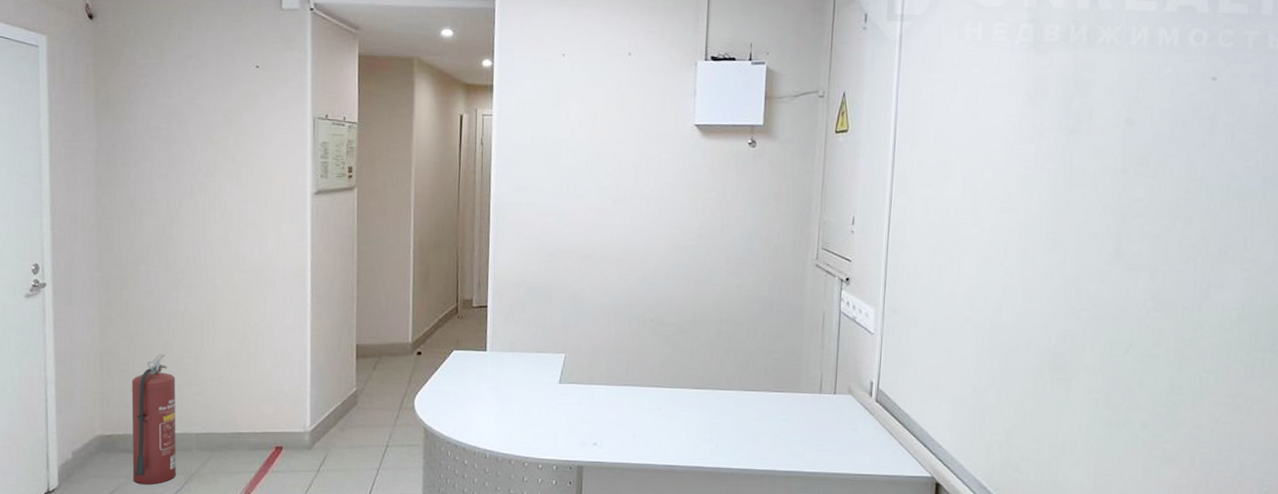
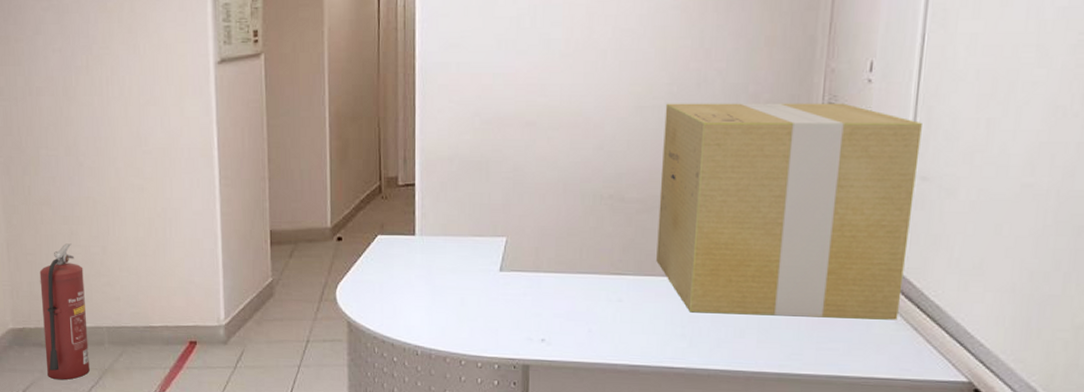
cardboard box: none [689,244,892,426] -> present [656,103,922,320]

